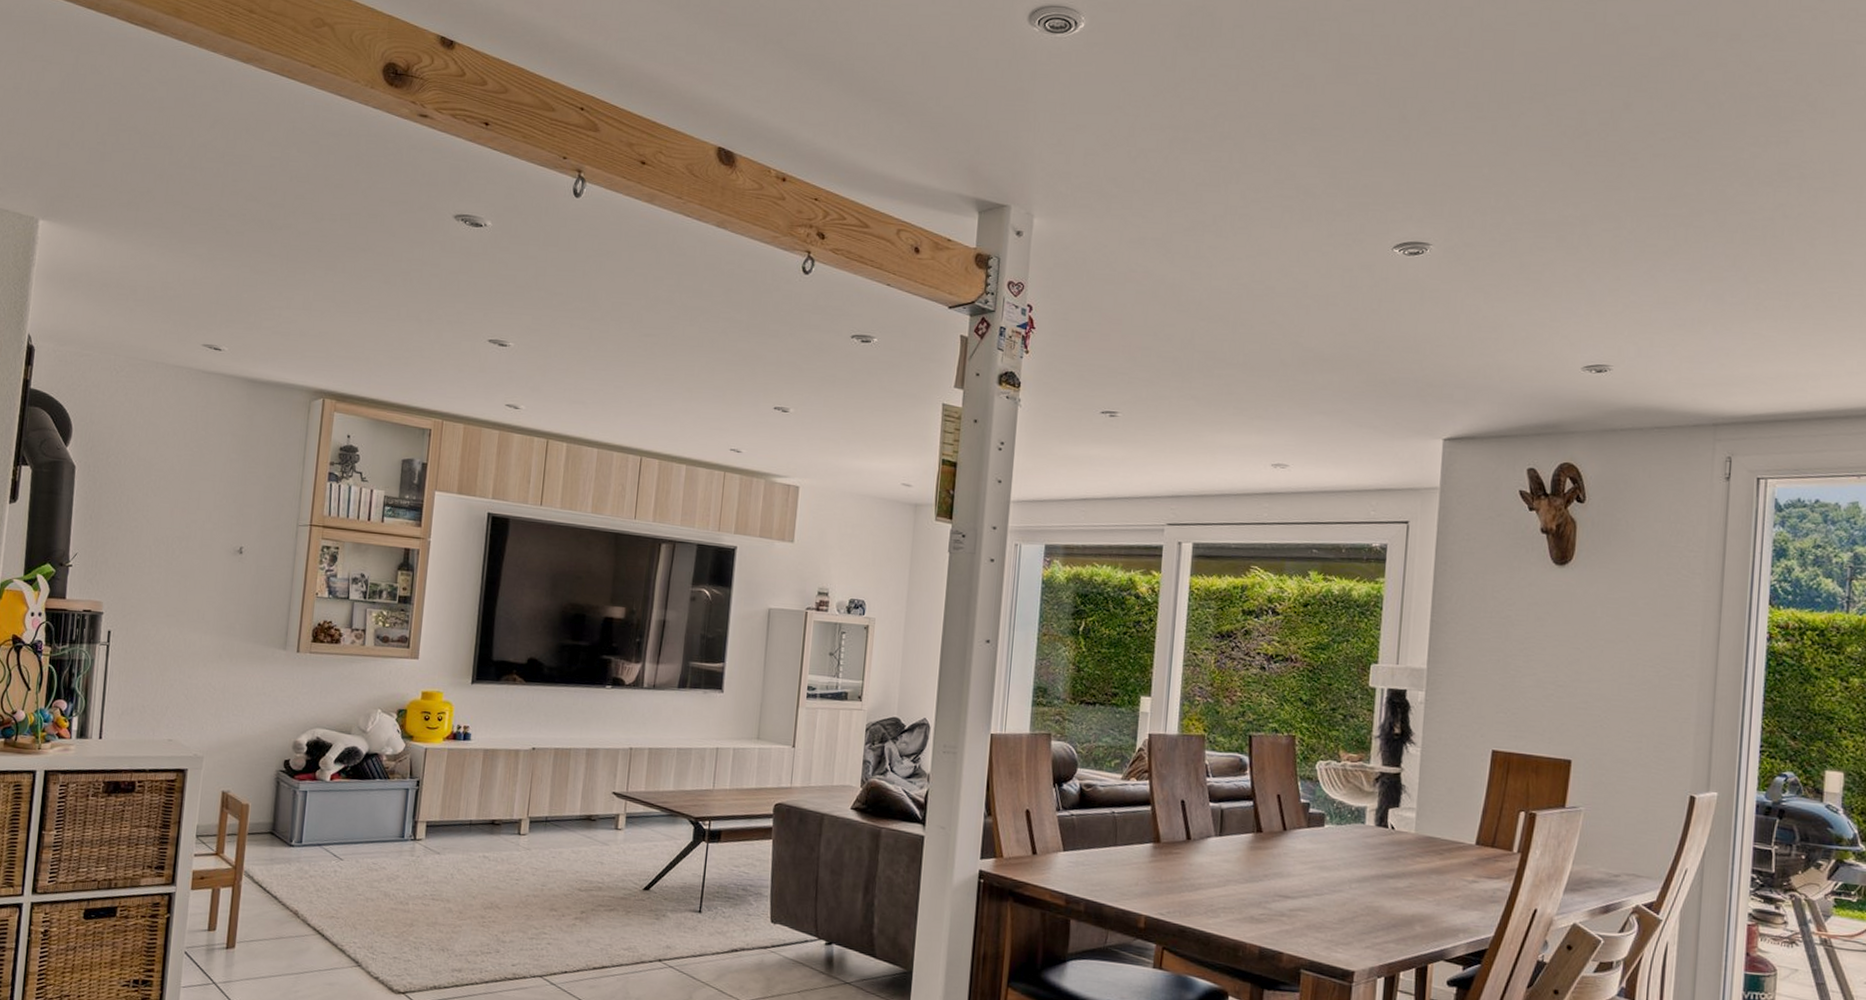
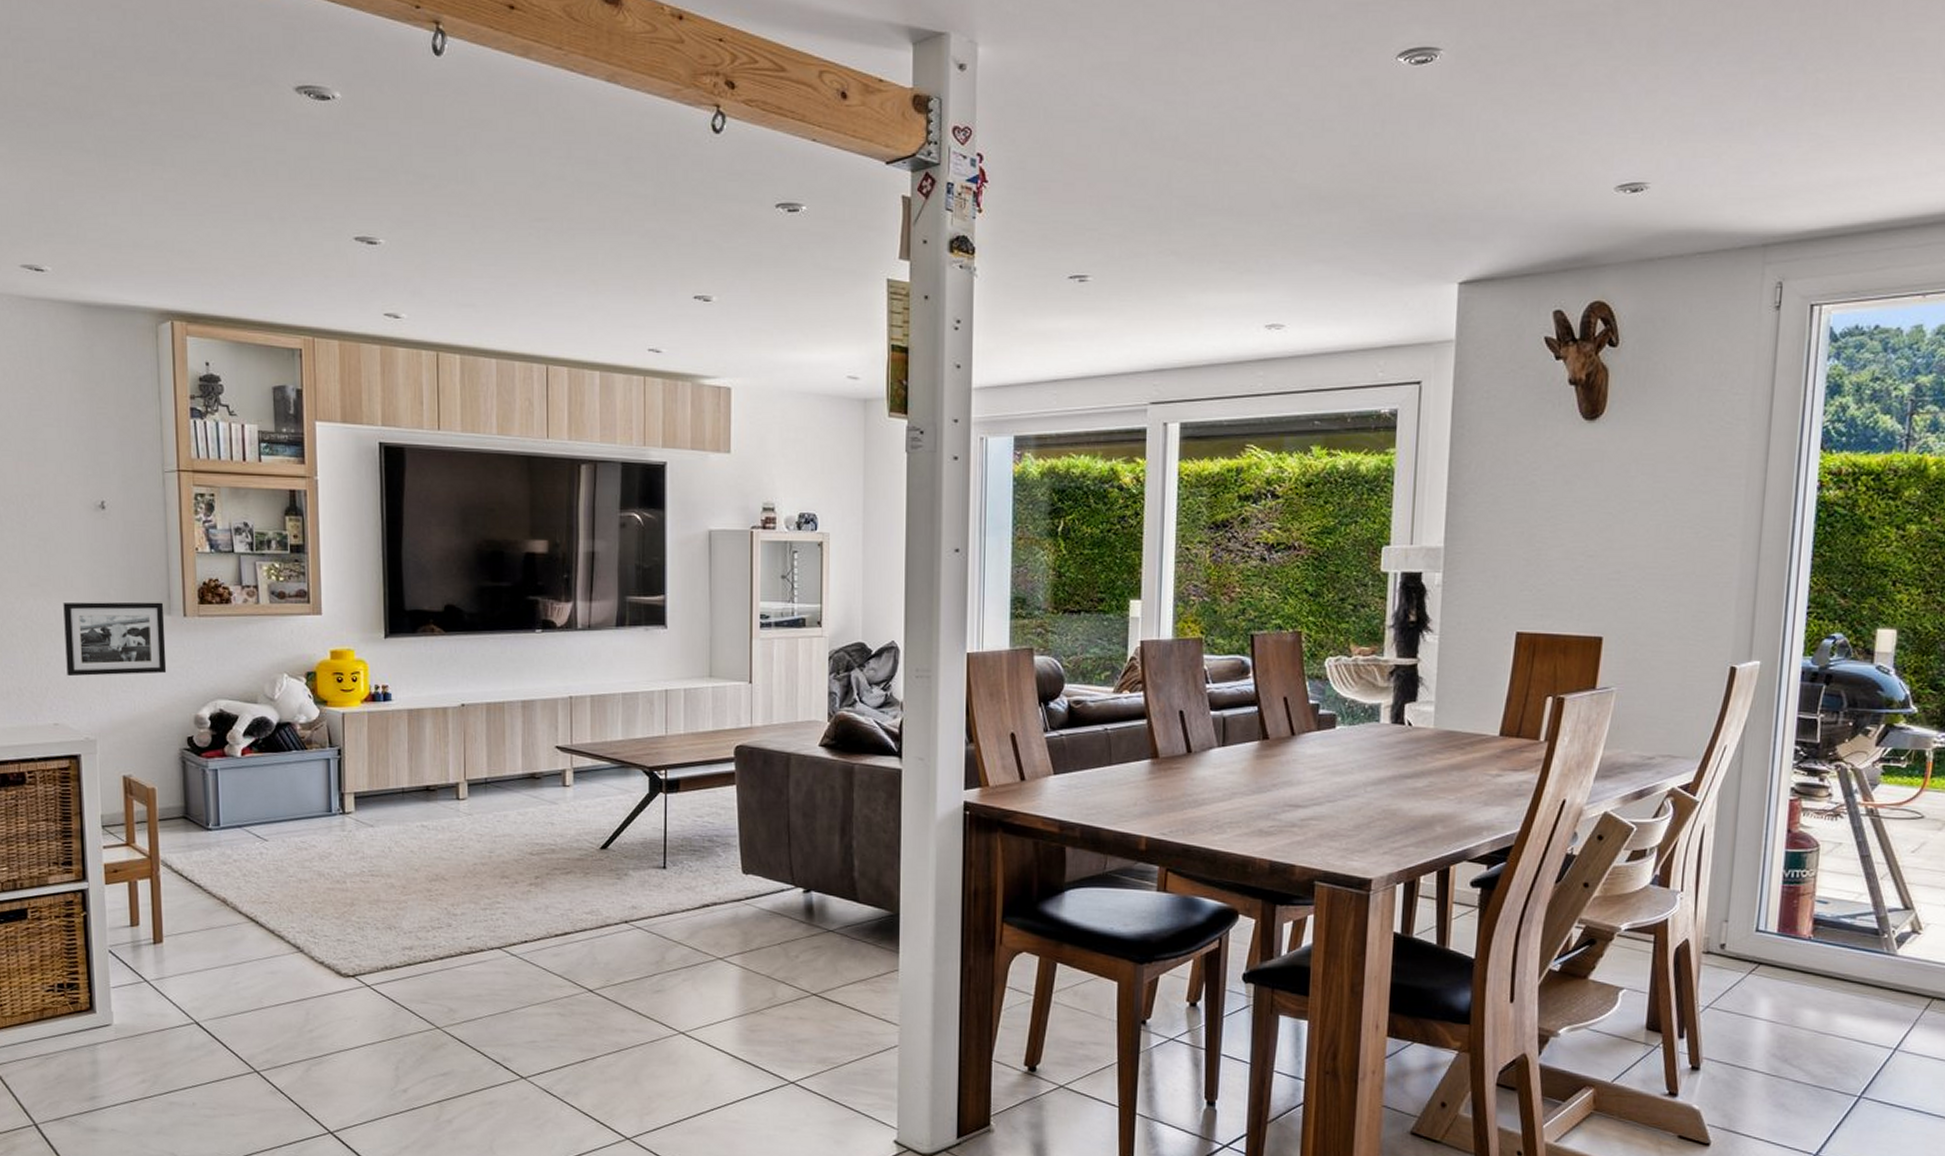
picture frame: none [186,633,281,702] -> present [63,602,167,677]

